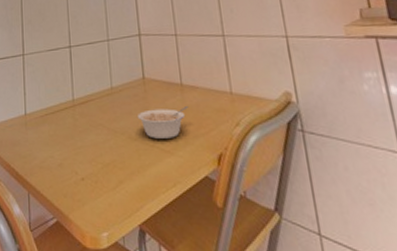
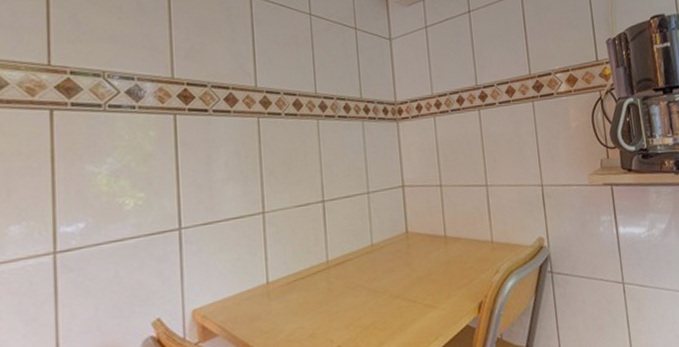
legume: present [137,106,189,139] -> none [399,258,452,294]

